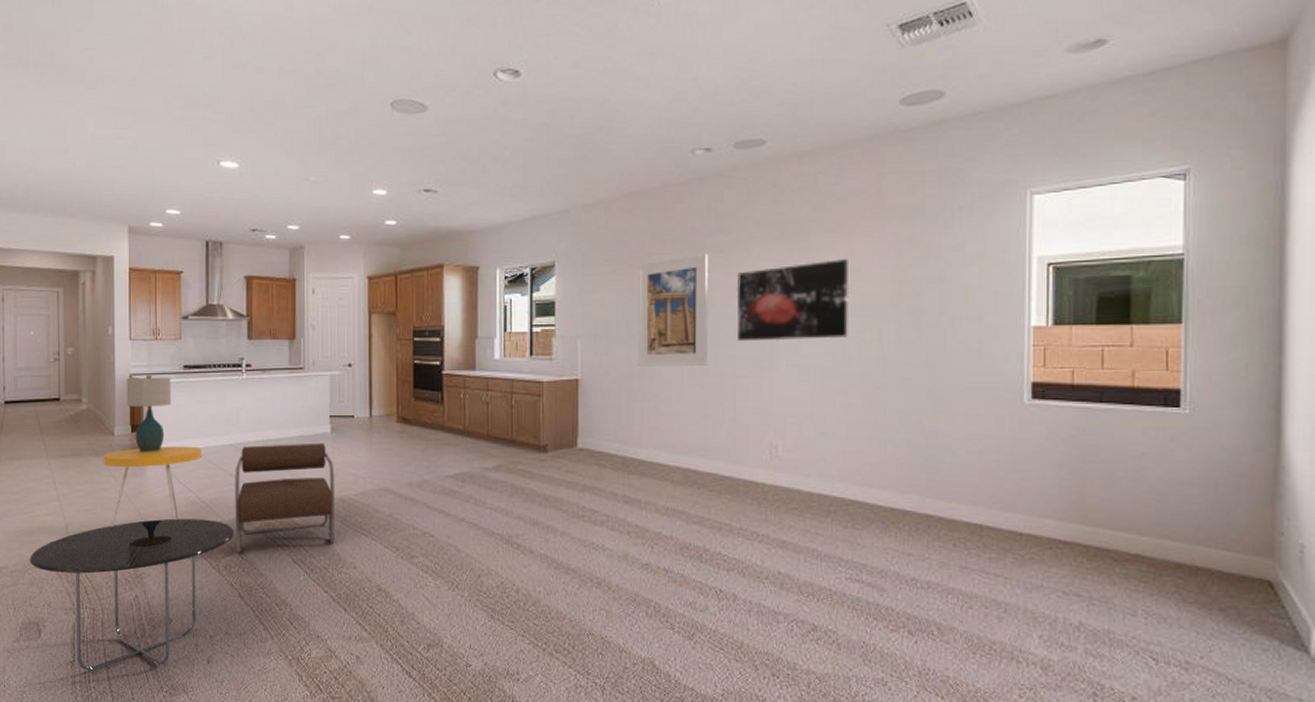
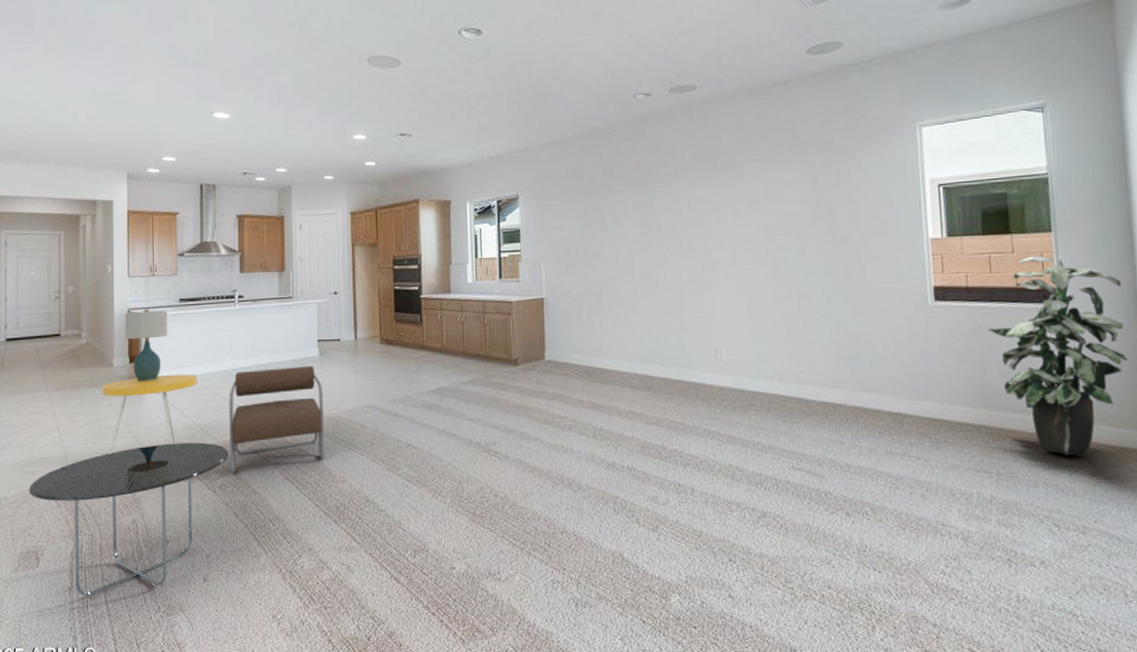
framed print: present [637,253,709,366] -> none [592,183,657,285]
wall art: present [736,259,850,342] -> none [678,185,776,260]
indoor plant: none [1093,352,1261,583] -> present [988,256,1128,456]

